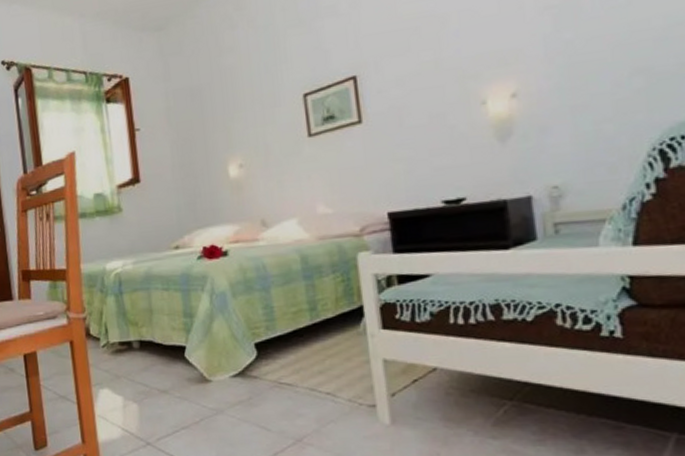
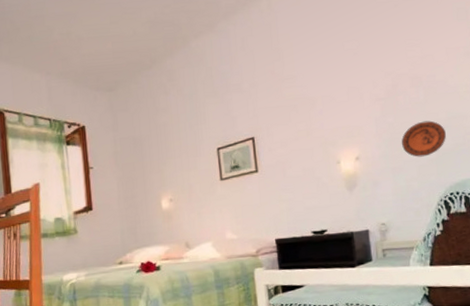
decorative plate: none [587,31,664,88] -> present [402,120,446,157]

